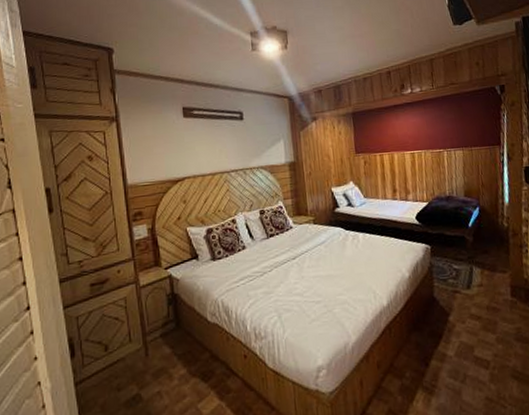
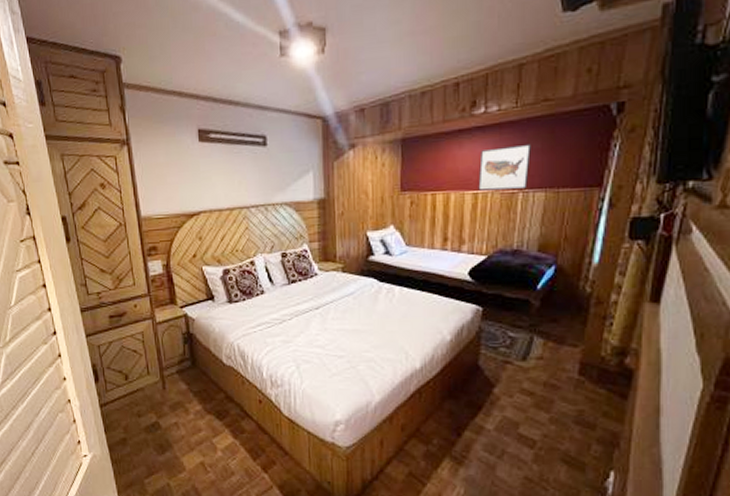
wall art: none [412,115,450,151] -> present [478,144,531,191]

